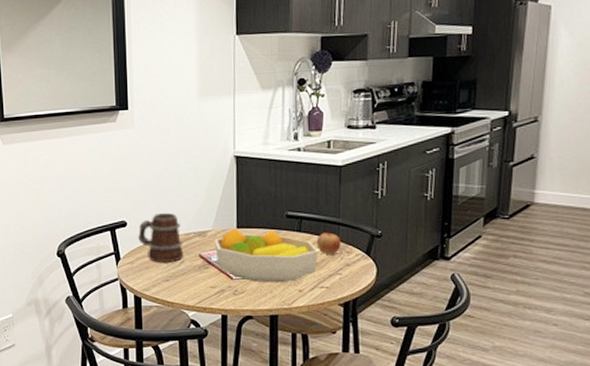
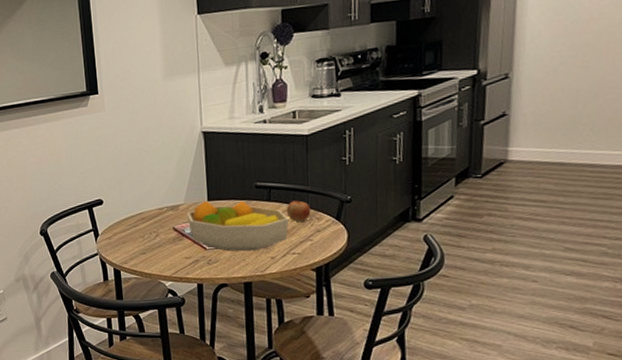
mug: present [137,213,184,262] -> none [113,190,159,237]

